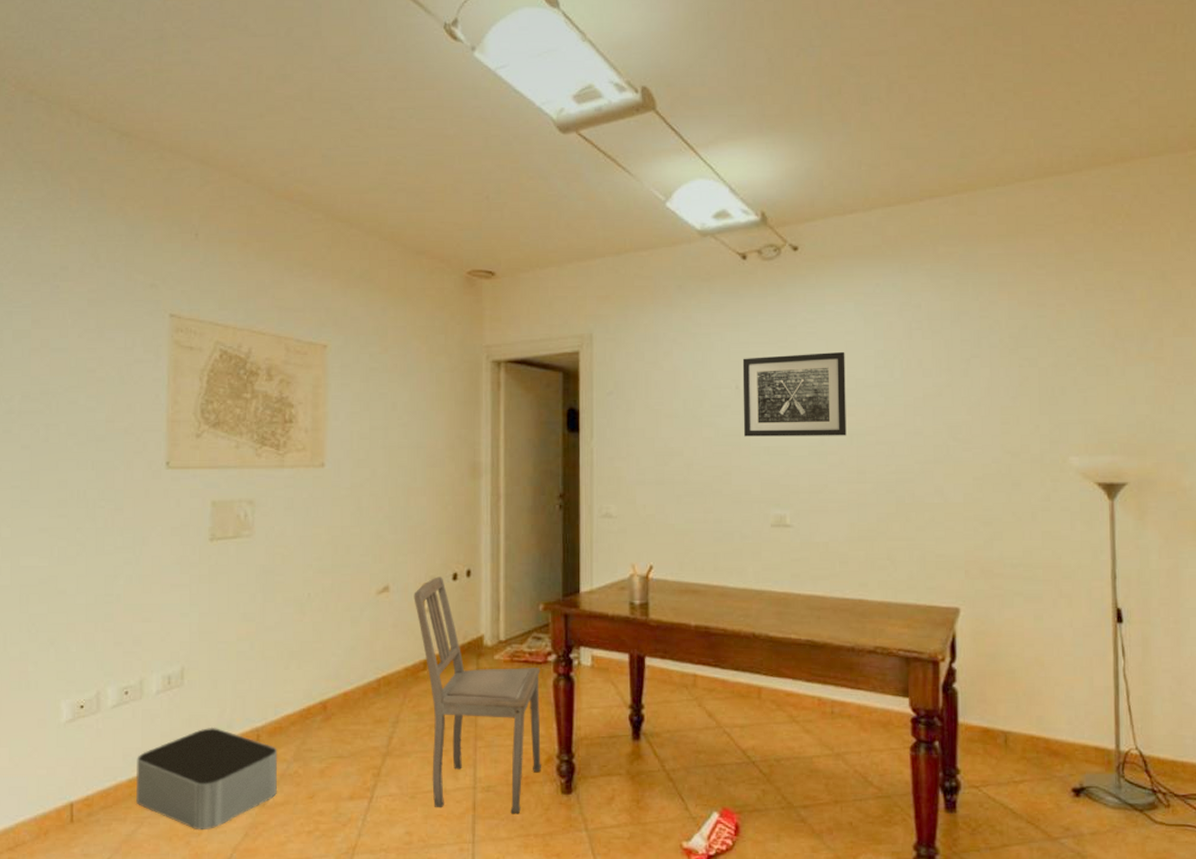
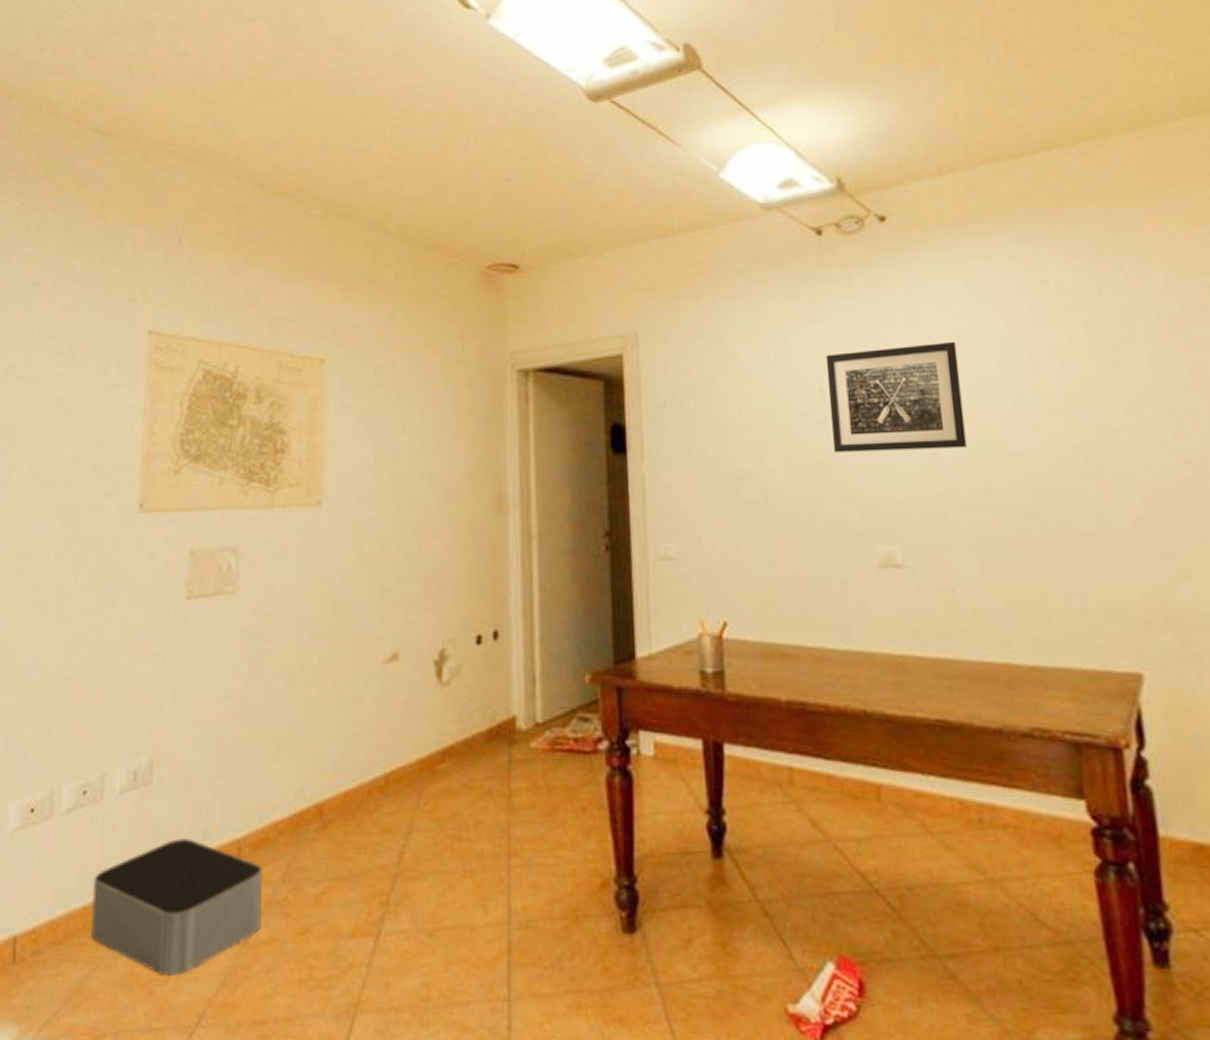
dining chair: present [414,577,542,814] -> none [428,640,596,961]

